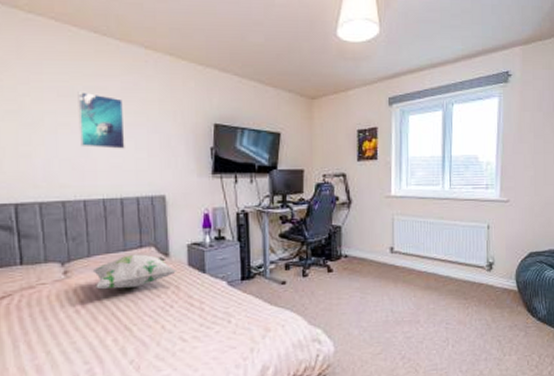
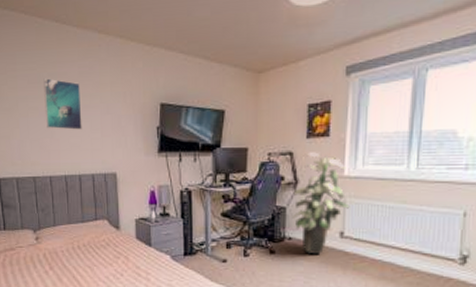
decorative pillow: present [92,254,178,290] -> none [57,226,127,256]
indoor plant: none [347,174,398,271] -> present [293,152,350,255]

